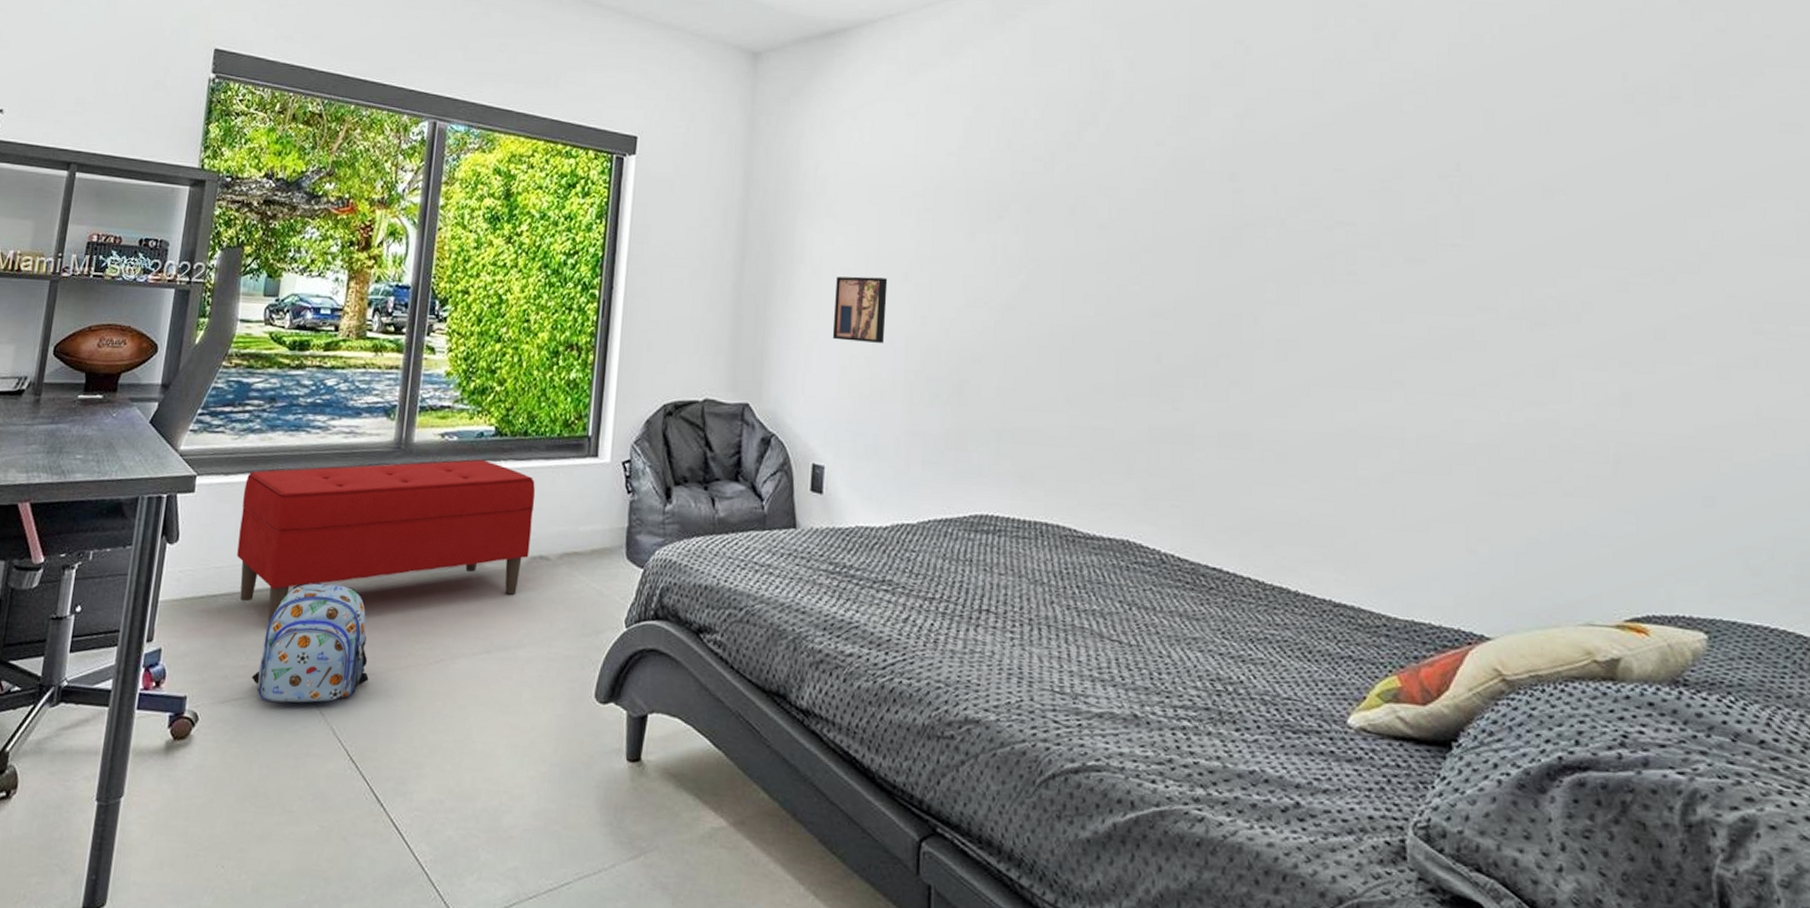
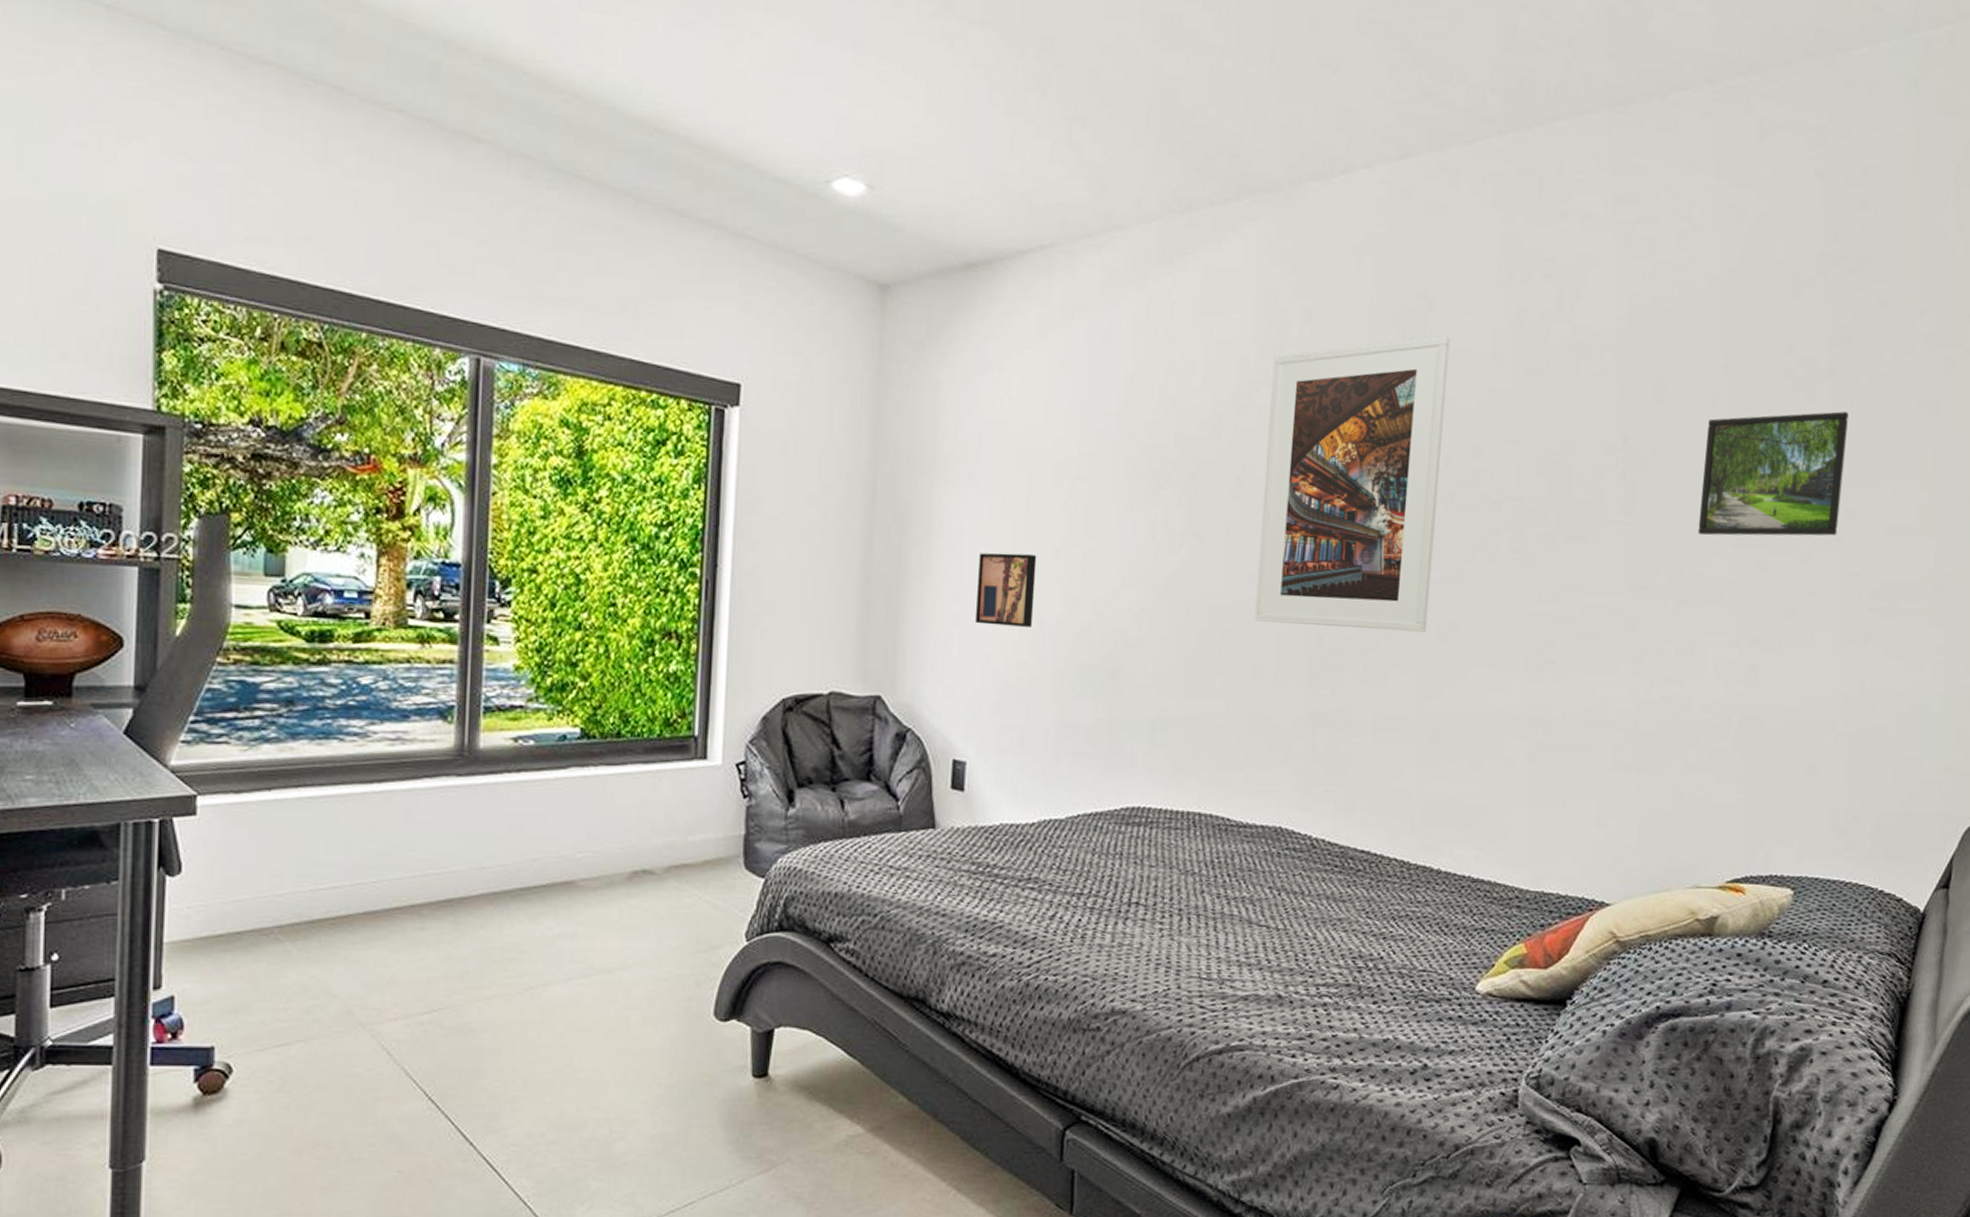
bench: present [237,459,536,625] -> none [262,766,634,962]
backpack: present [251,582,369,703] -> none [295,911,444,1045]
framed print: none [1093,77,1270,352] -> present [1254,336,1451,633]
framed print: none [1544,134,1705,258] -> present [1697,411,1849,536]

